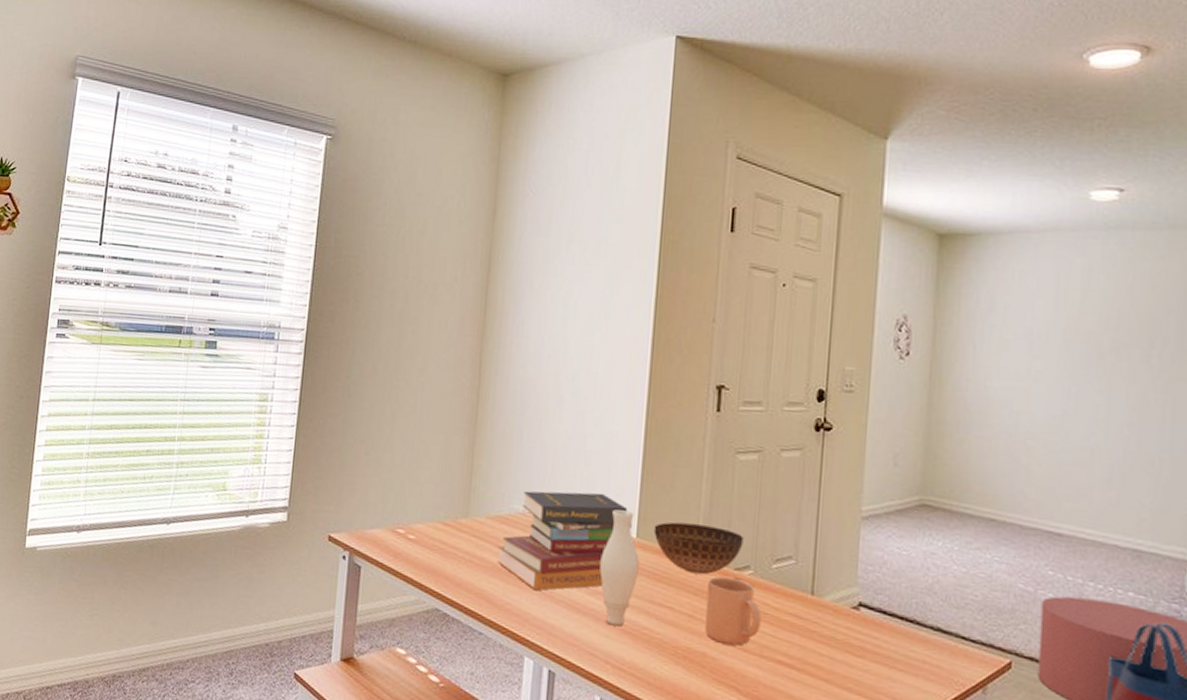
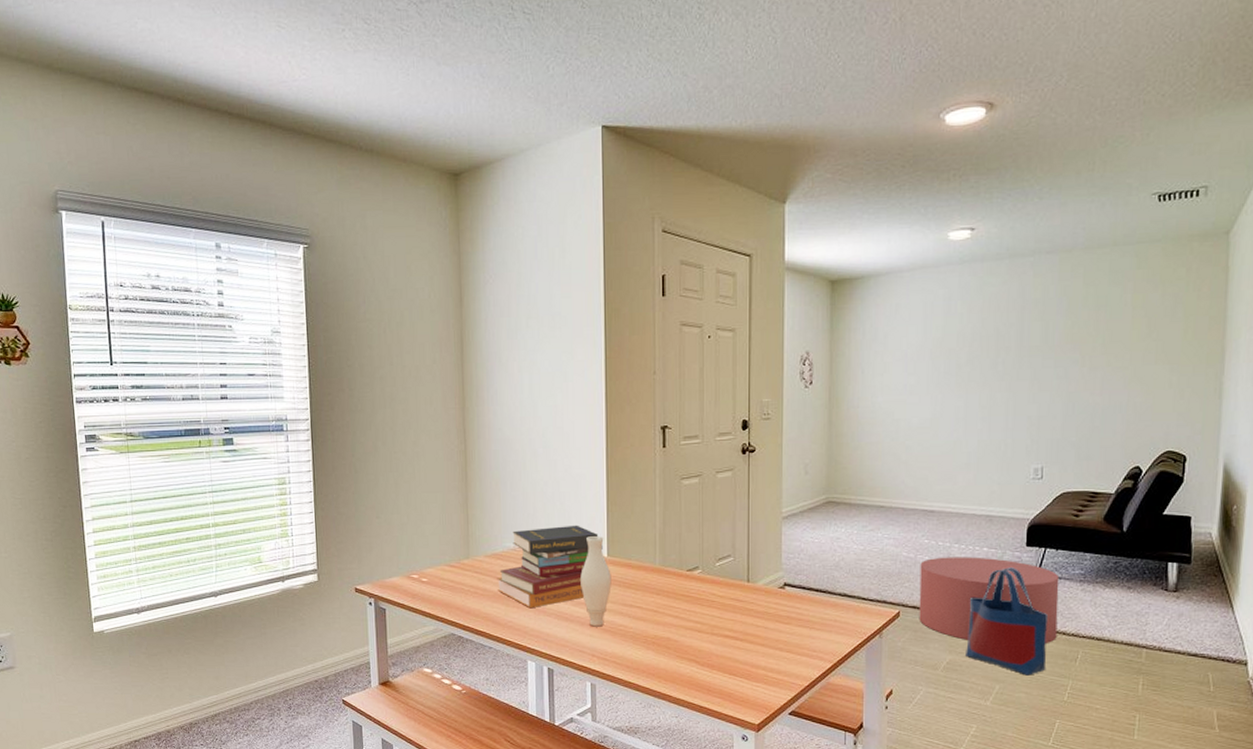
bowl: present [653,522,744,575] -> none [620,540,692,578]
mug: present [704,576,762,646] -> none [666,577,710,628]

